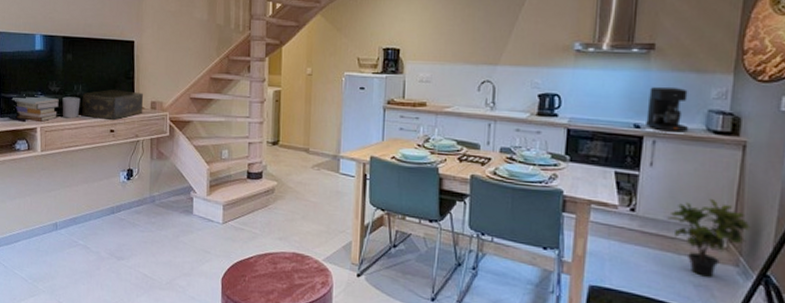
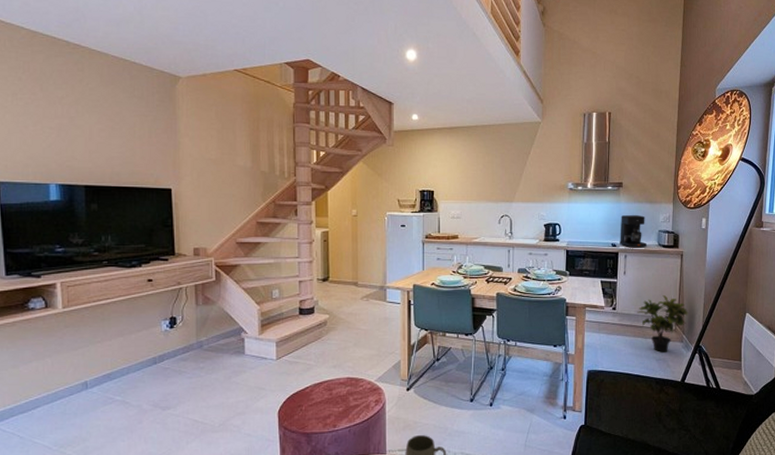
books: present [12,94,59,122] -> none [21,249,83,277]
candle holder: present [62,97,81,119] -> none [87,248,110,271]
decorative box: present [82,89,144,121] -> none [113,237,185,270]

